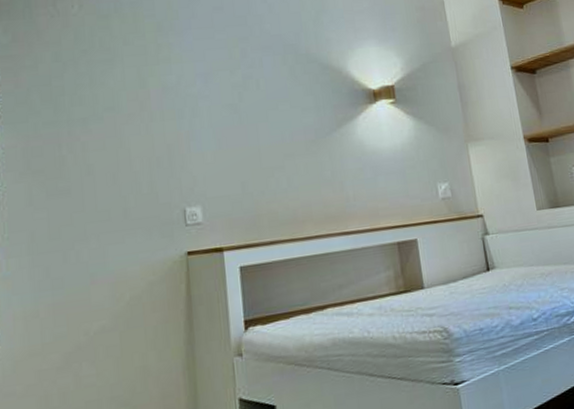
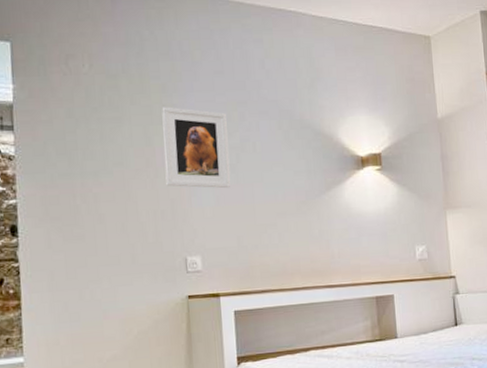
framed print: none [157,46,233,131] -> present [162,107,231,189]

